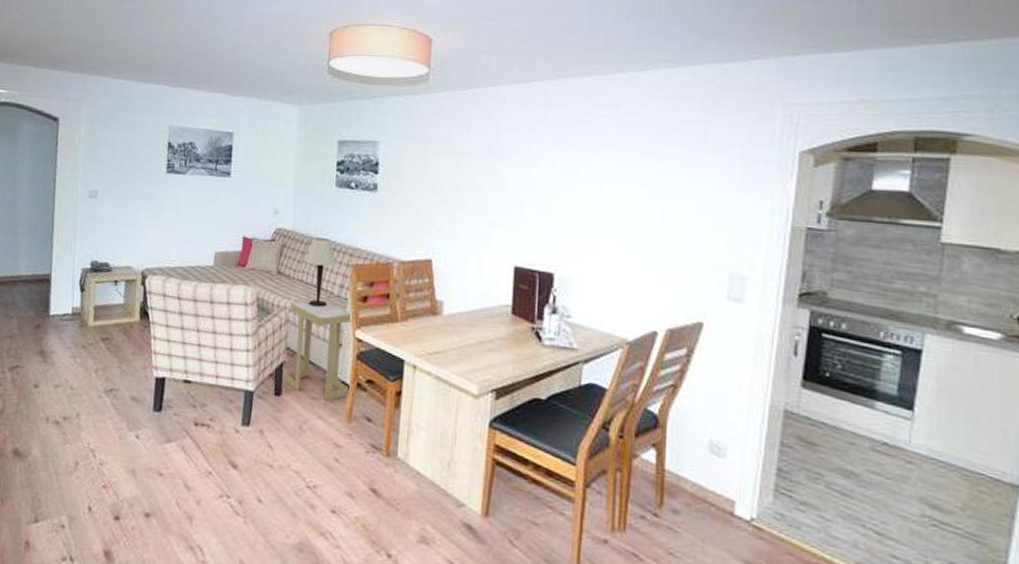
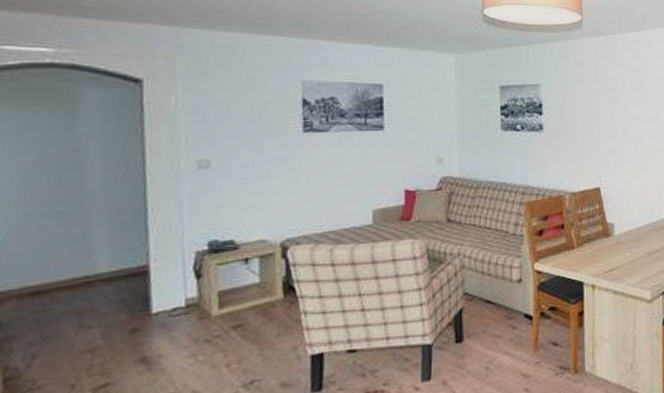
side table: present [285,298,353,402] -> none [464,239,533,337]
table lamp: present [304,237,336,308] -> none [475,180,508,248]

